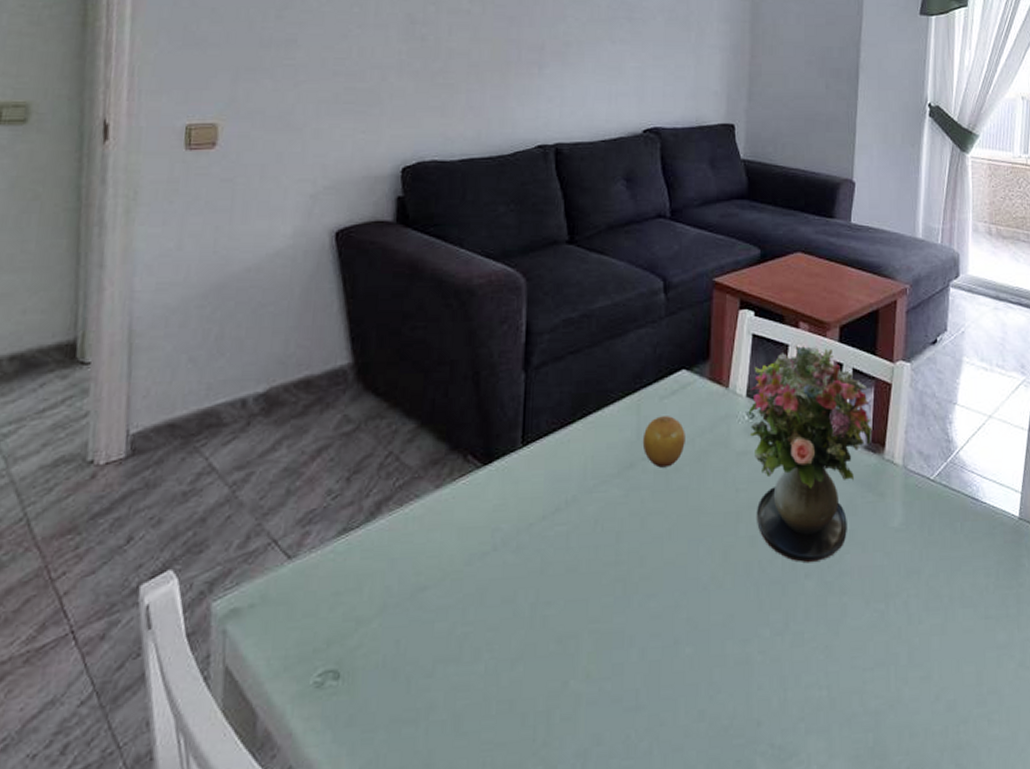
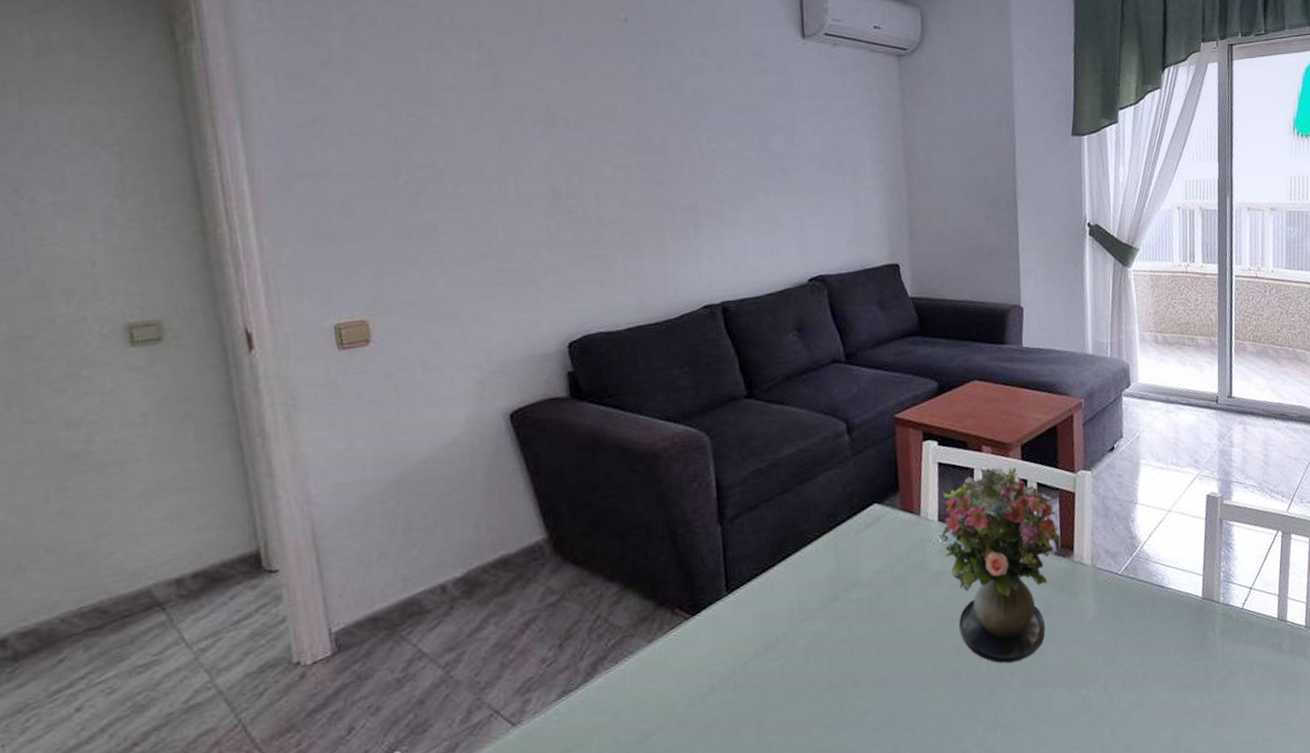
fruit: present [642,416,685,468] -> none [843,548,885,597]

